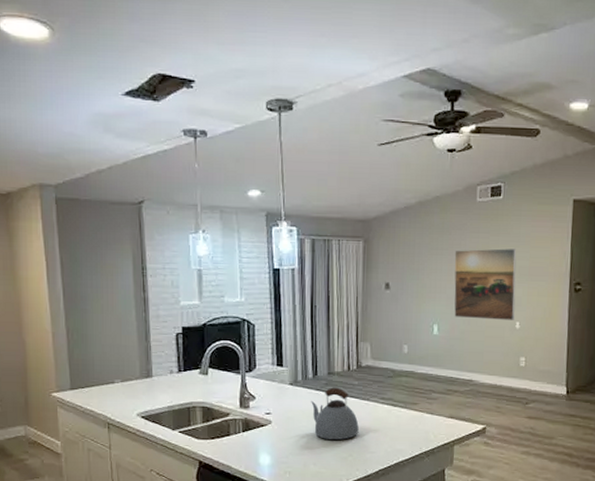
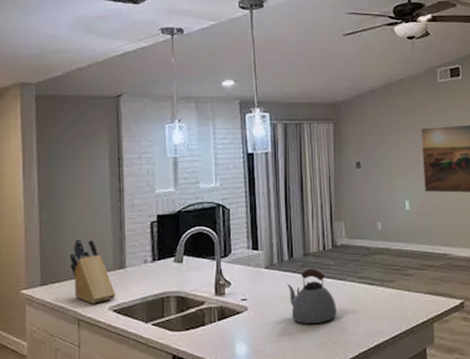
knife block: none [97,346,144,409] -> present [69,238,116,304]

